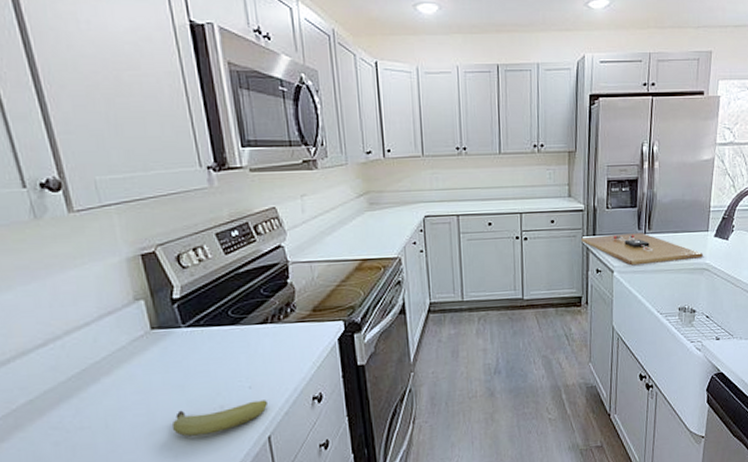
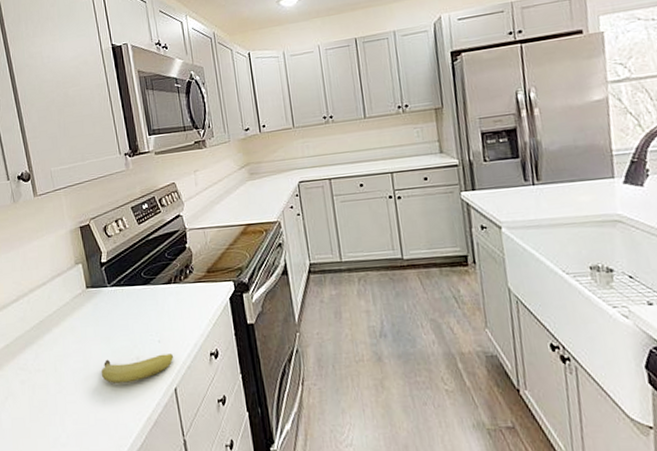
cutting board: present [580,233,703,266] -> none [458,184,612,221]

